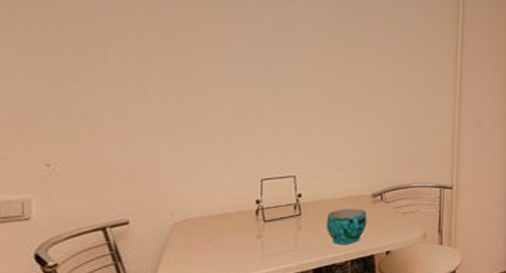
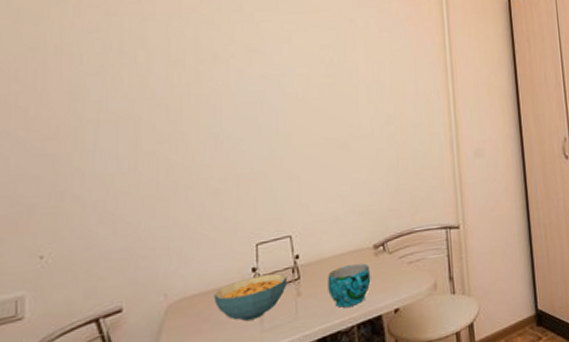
cereal bowl: none [218,207,290,245] -> present [213,273,288,321]

